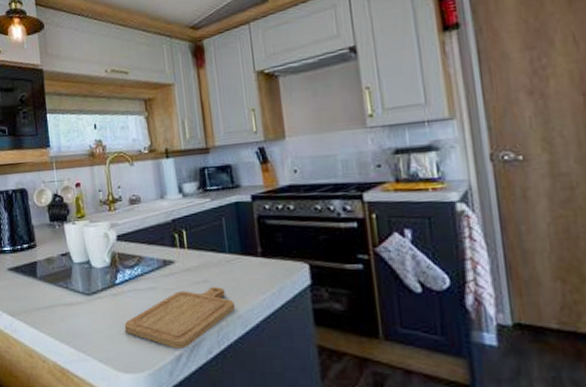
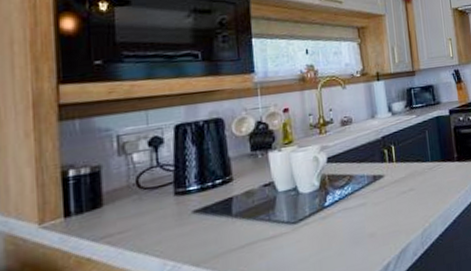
chopping board: present [124,287,236,349] -> none [332,193,437,259]

